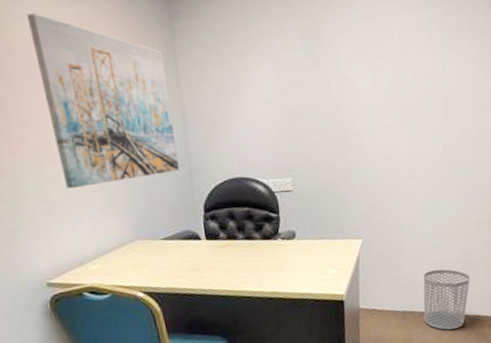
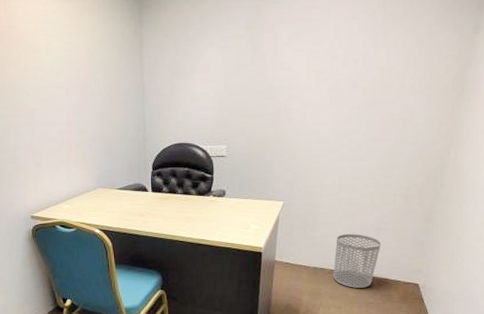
wall art: present [26,12,179,189] -> none [34,9,136,145]

